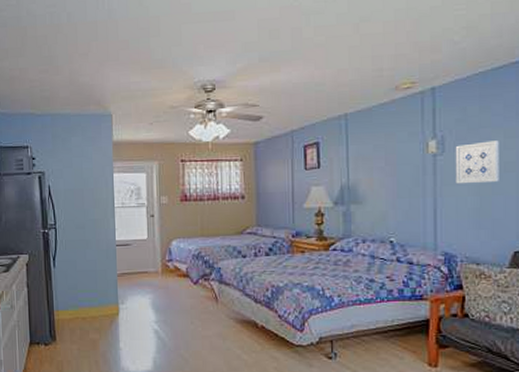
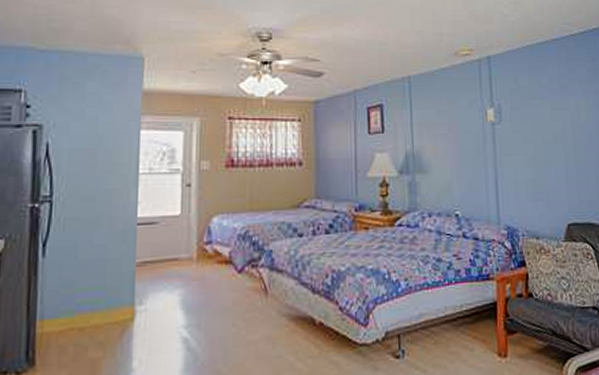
wall art: present [455,140,499,184] -> none [511,112,550,154]

